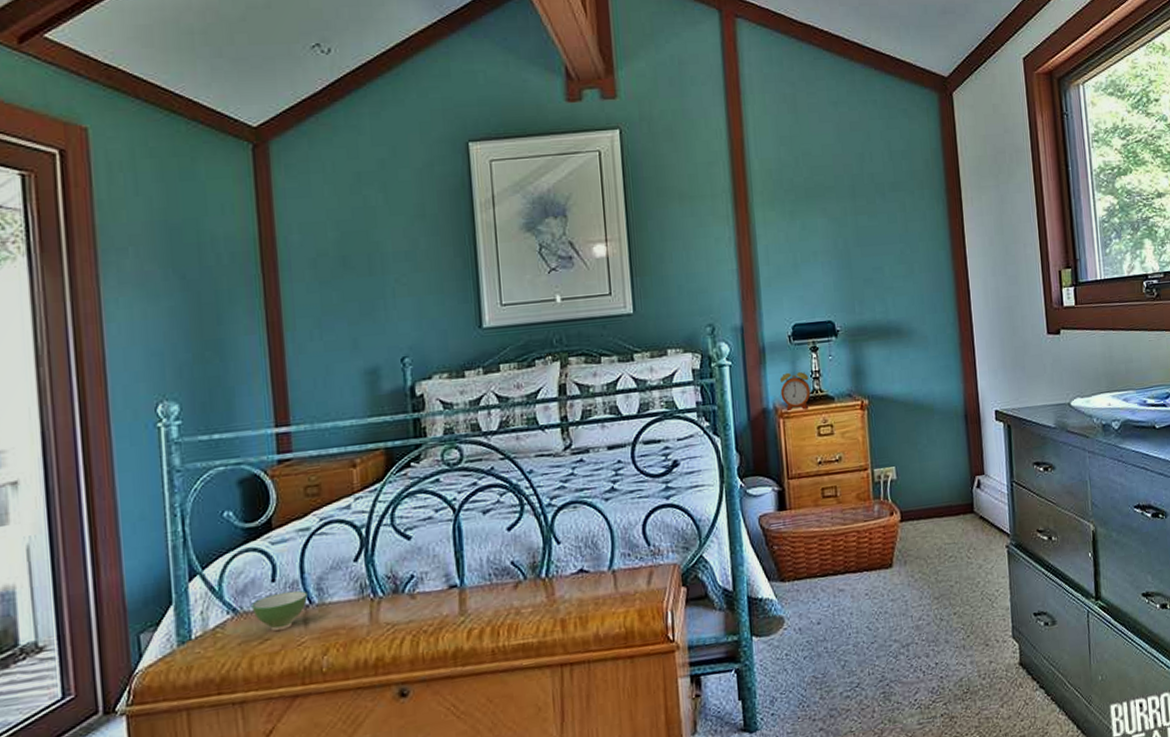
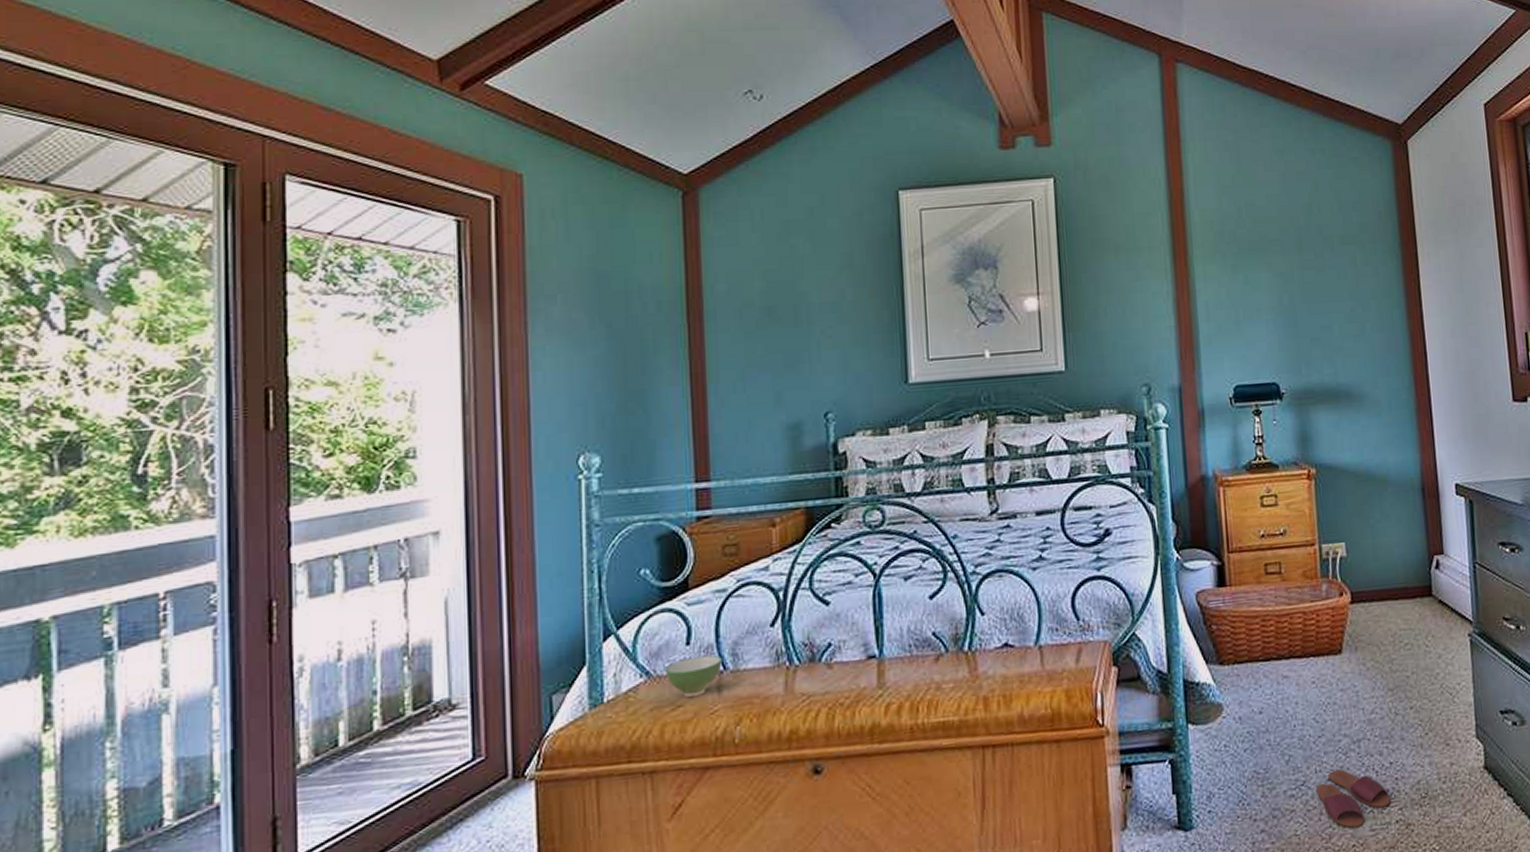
alarm clock: present [779,366,811,412] -> none [1219,430,1253,480]
slippers: none [868,670,936,723] -> present [1315,768,1391,828]

